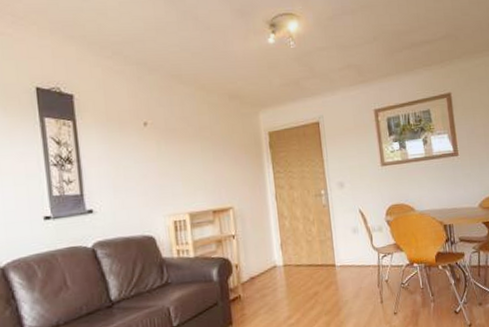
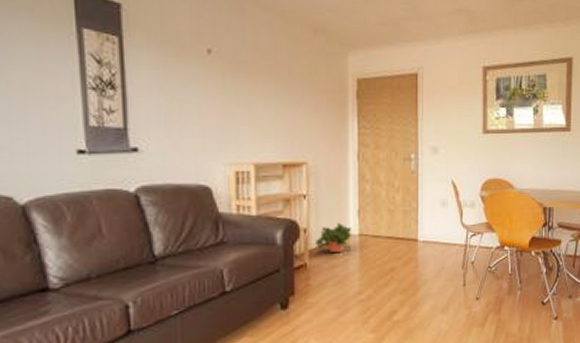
potted plant: none [246,256,278,284] -> present [316,222,351,254]

